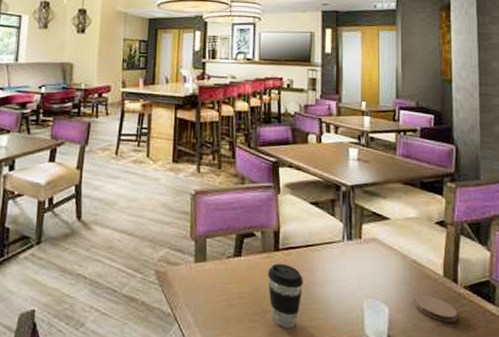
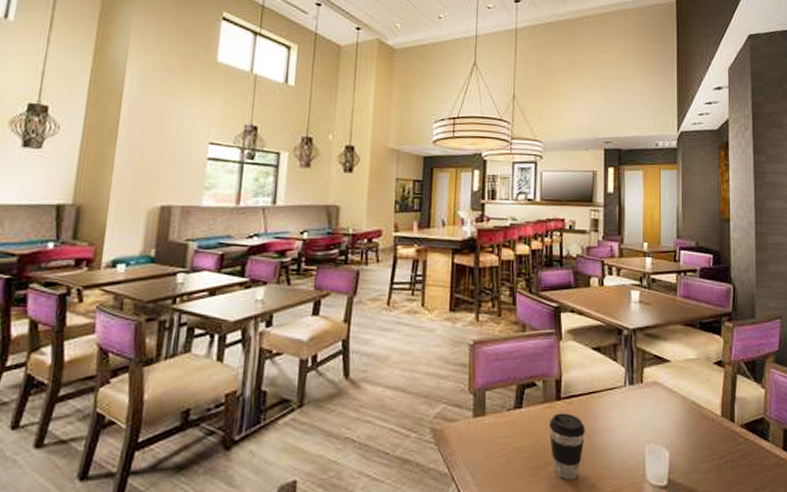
coaster: present [414,295,457,323] -> none [694,436,734,462]

